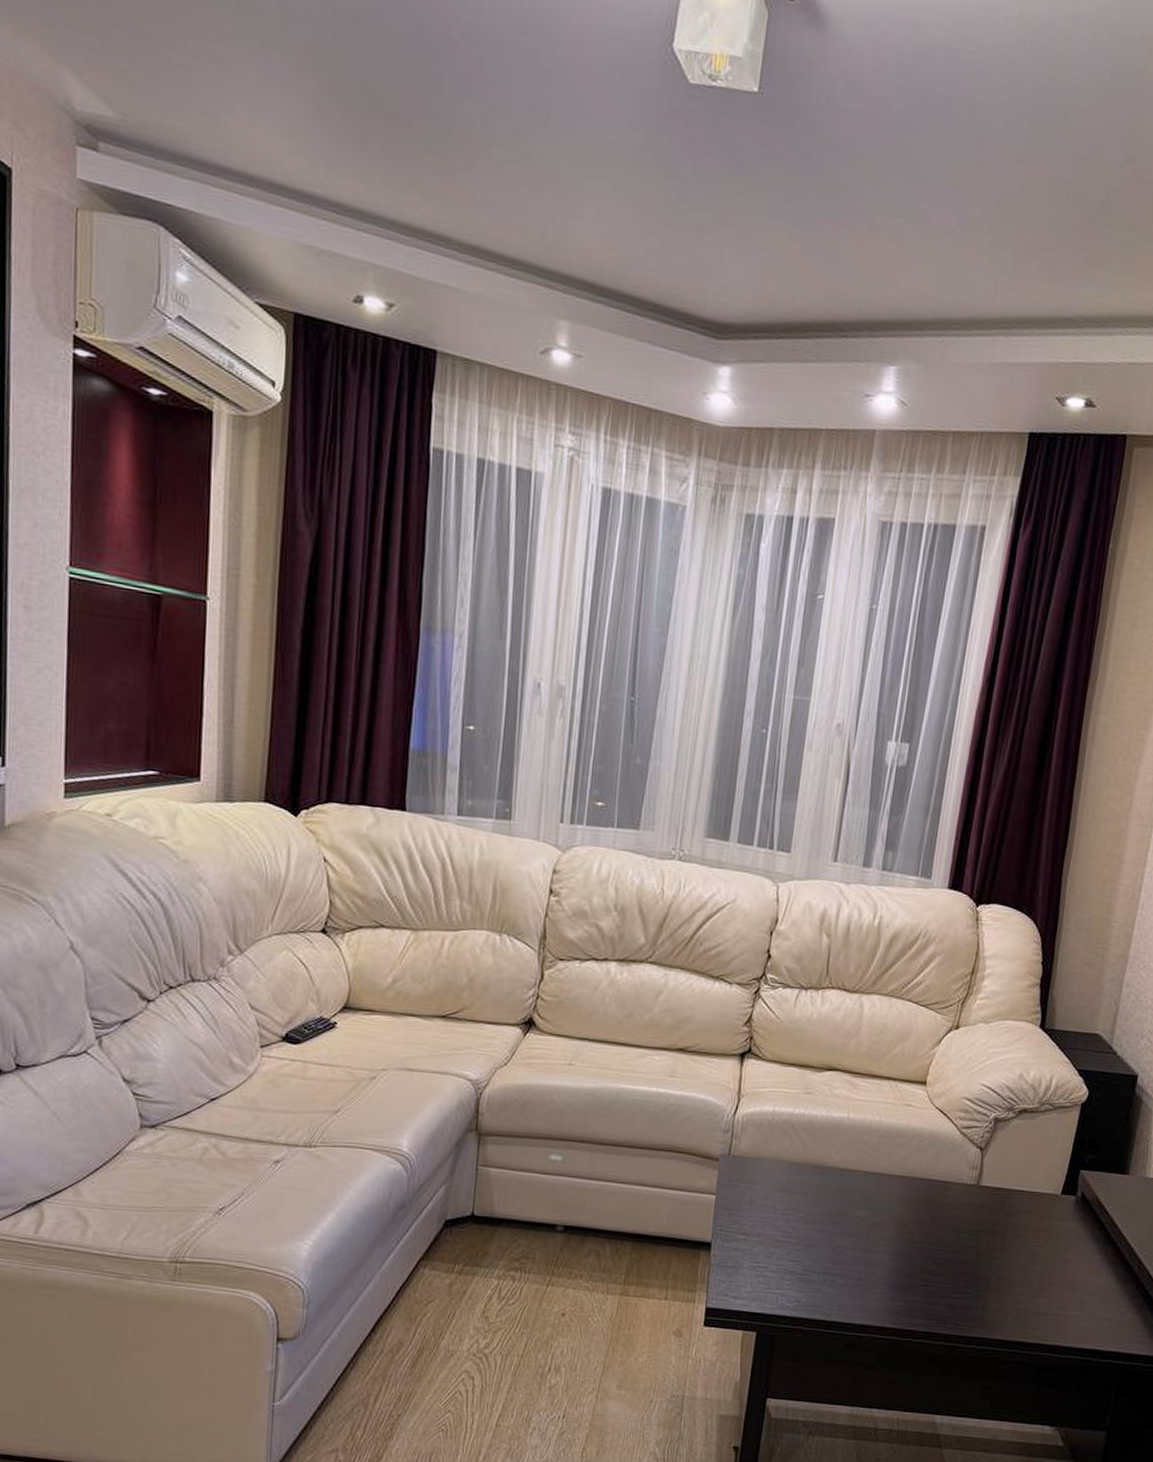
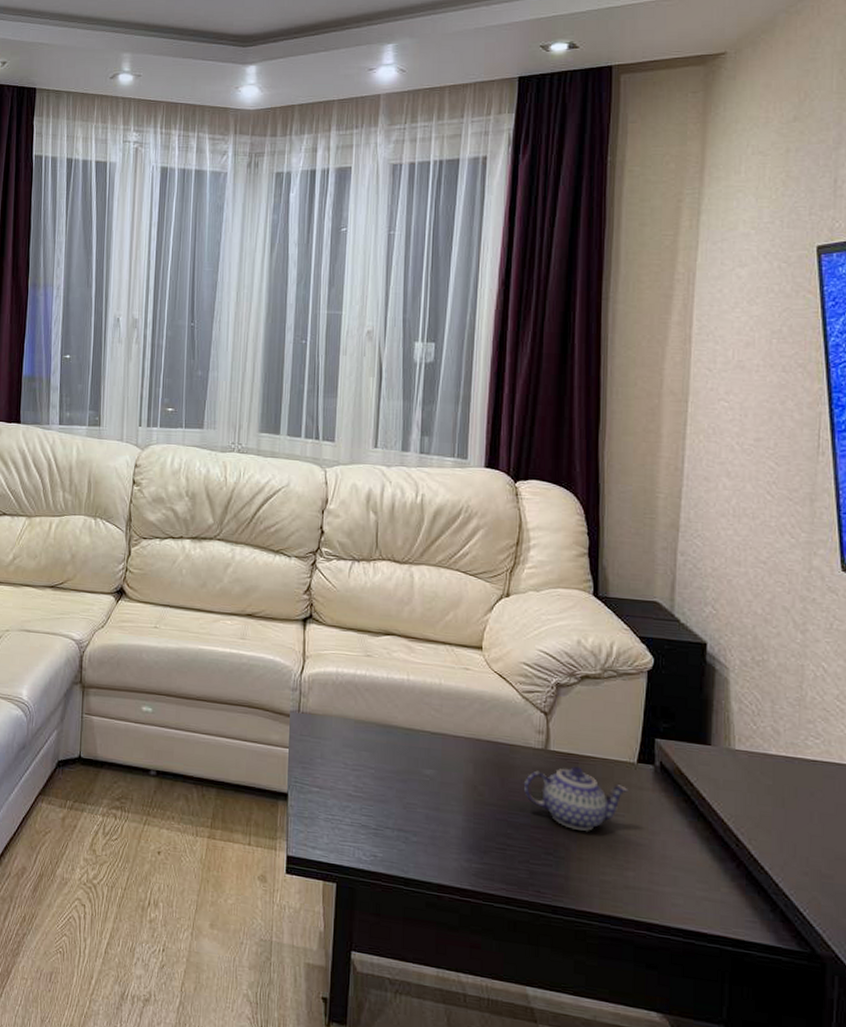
teapot: none [953,1200,1050,1263] -> present [524,766,629,831]

